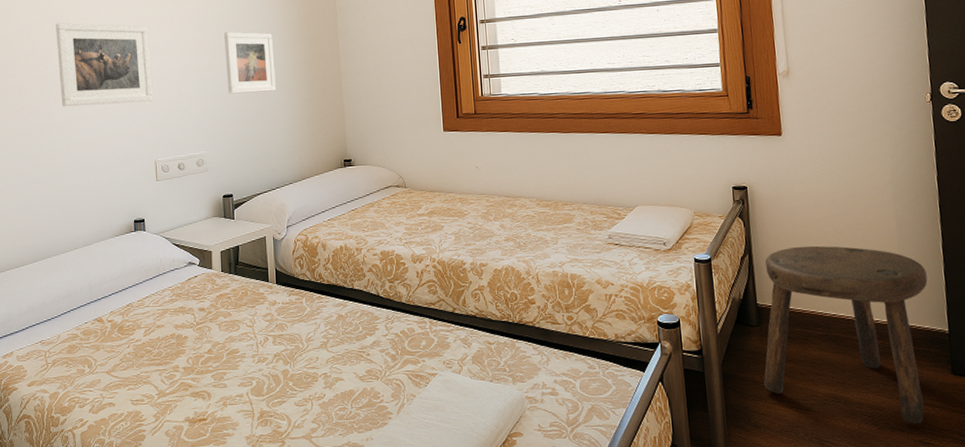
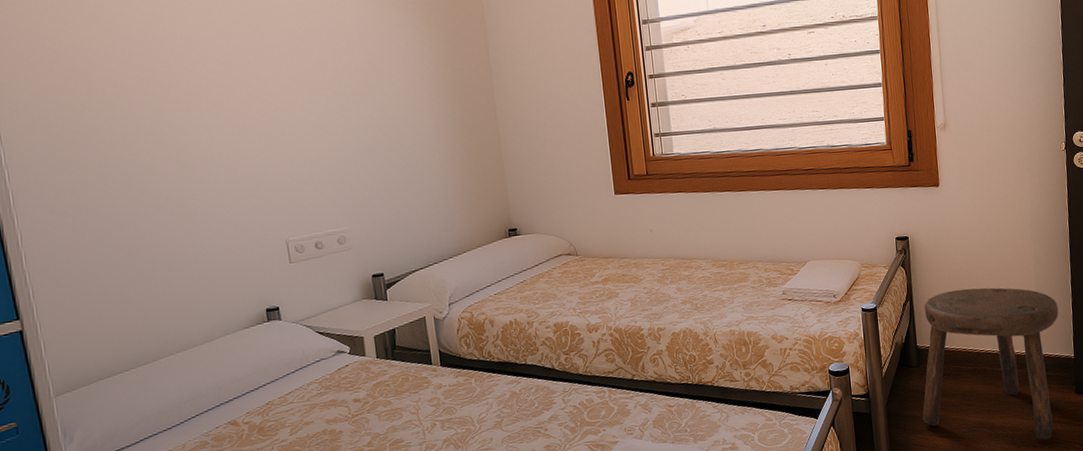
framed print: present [56,22,154,107] -> none [140,80,278,183]
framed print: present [224,31,276,94] -> none [359,89,426,161]

